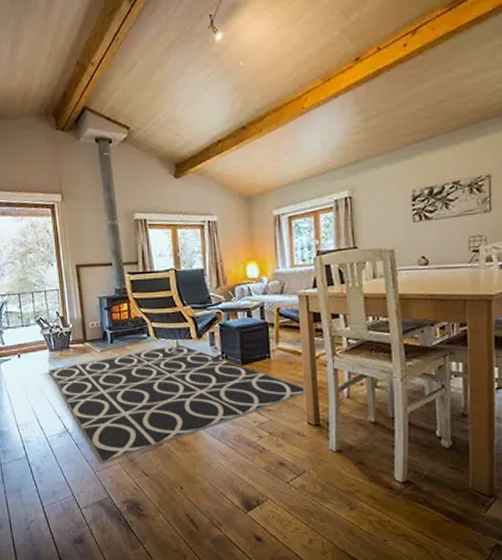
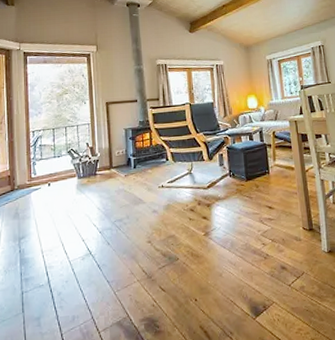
rug: present [48,344,306,464] -> none [76,165,300,283]

